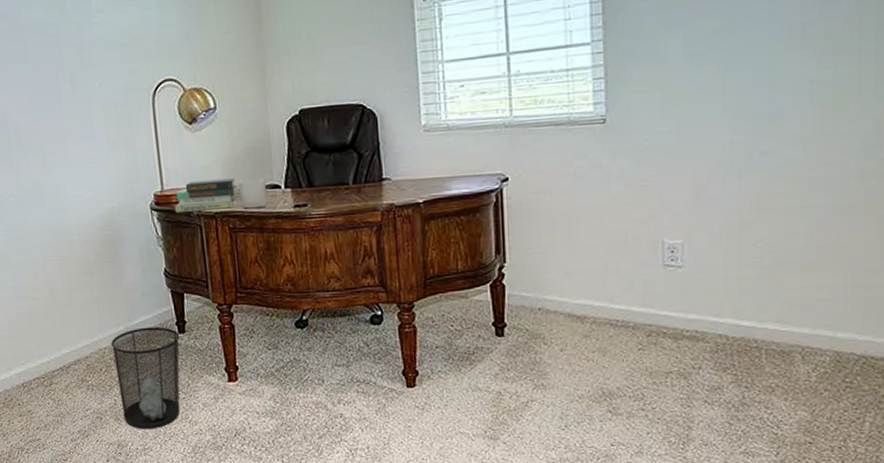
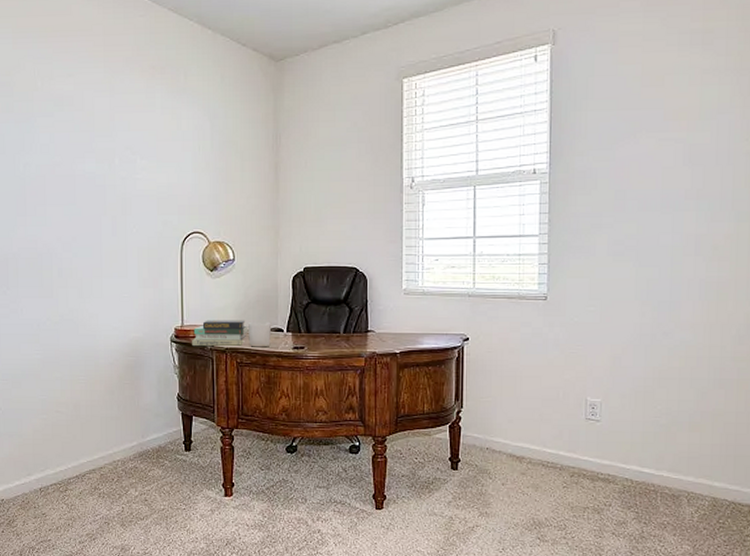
waste bin: present [111,326,180,430] -> none [125,444,186,536]

